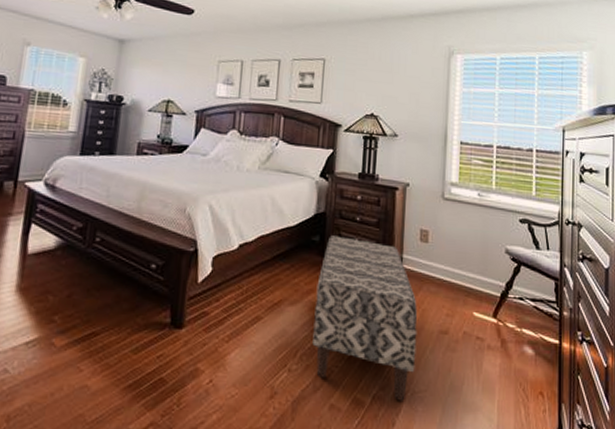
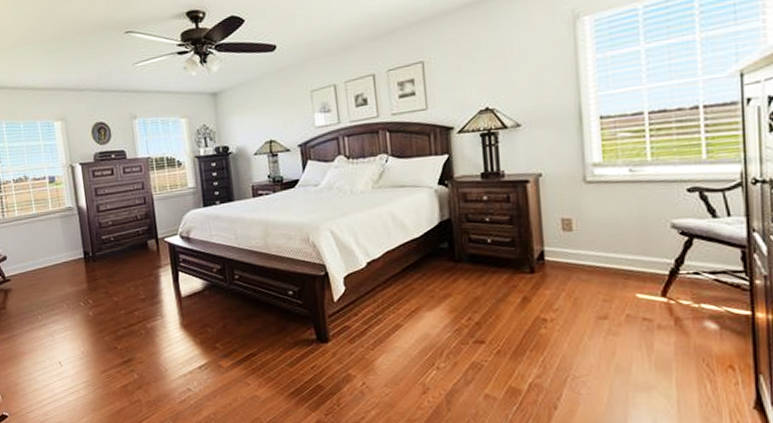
bench: present [312,235,418,401] -> none [453,239,573,386]

